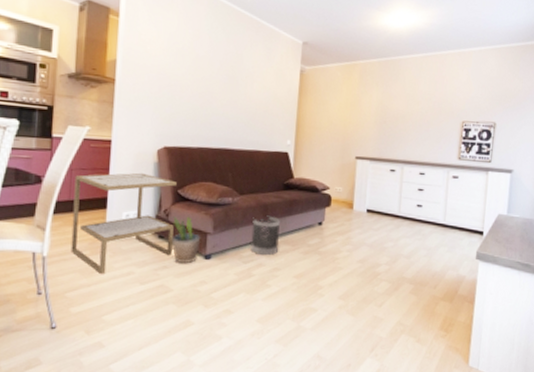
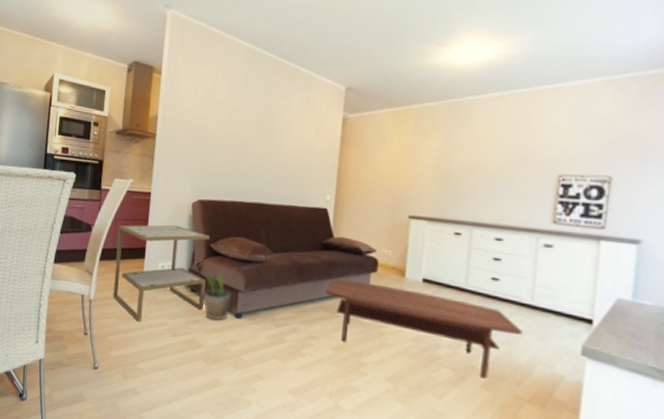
wastebasket: present [249,215,281,256] -> none [282,277,318,322]
coffee table: none [287,214,438,286] -> present [325,278,523,379]

